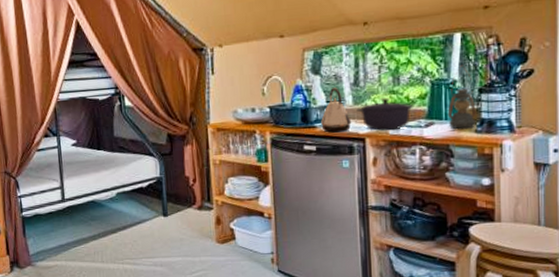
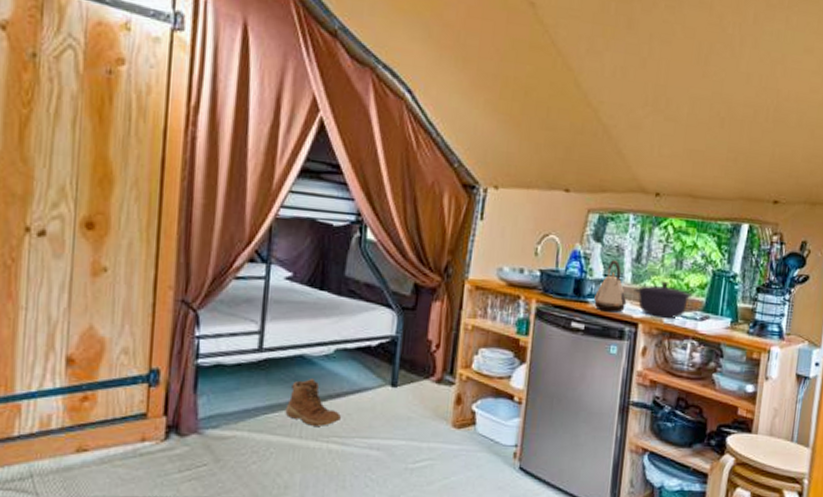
hiking boot: none [88,217,129,253] -> present [285,379,341,426]
lantern: present [447,65,477,129] -> none [723,259,753,329]

